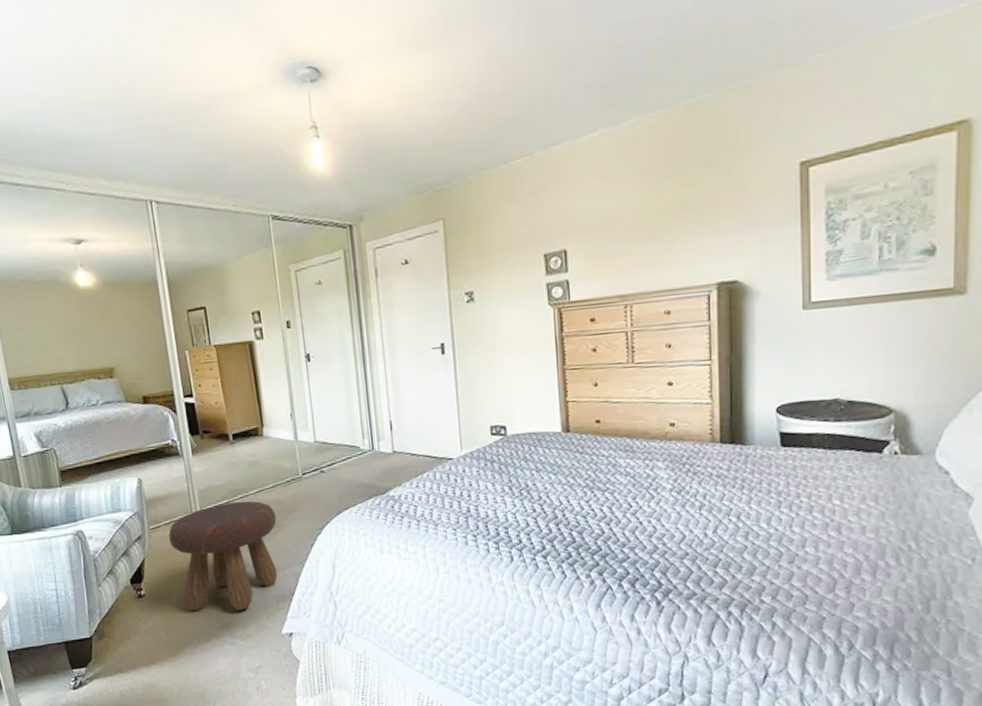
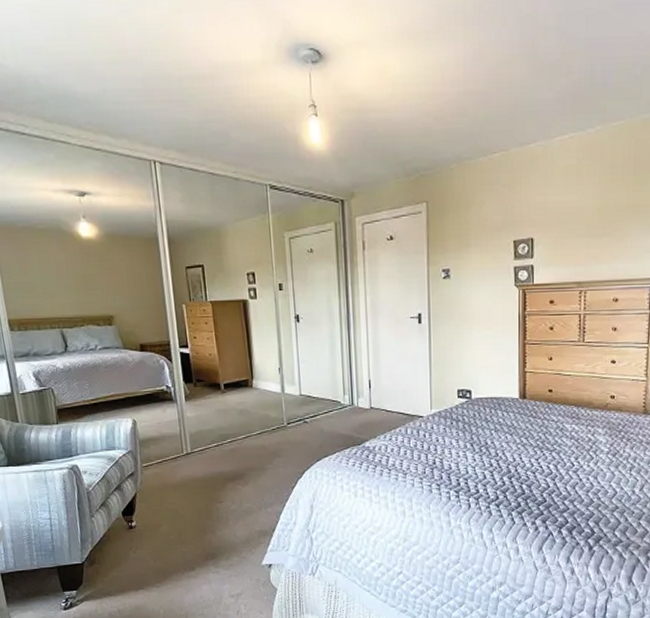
footstool: present [168,500,278,610] -> none [160,445,262,543]

